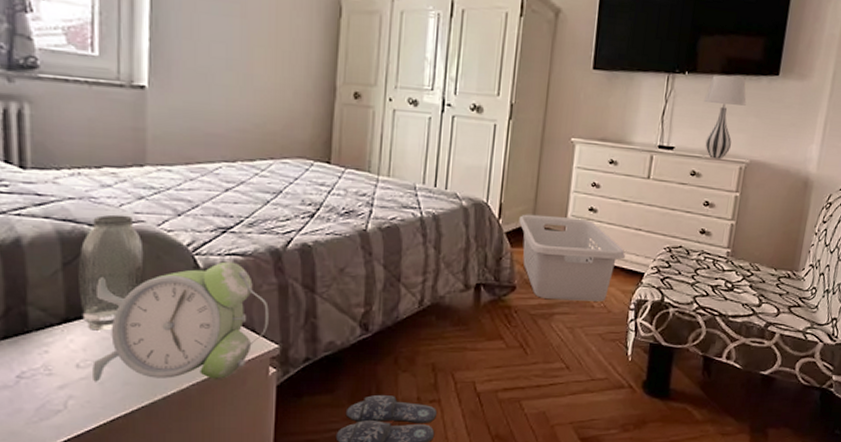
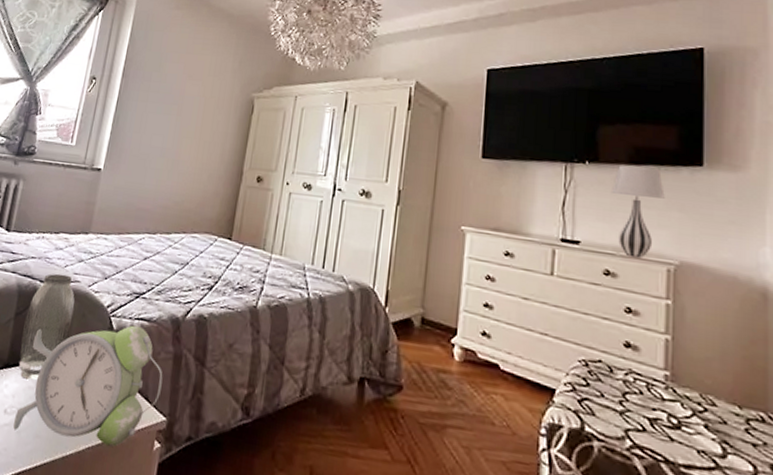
laundry basket: present [519,214,625,302] -> none [406,304,530,419]

